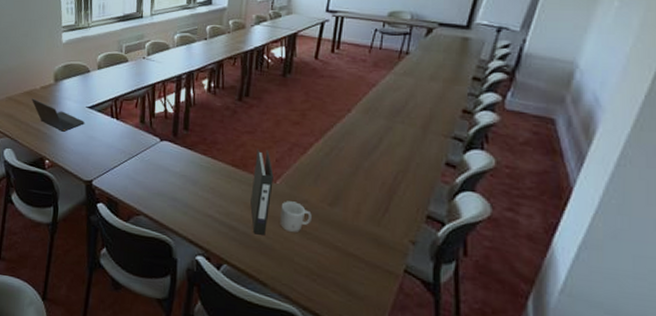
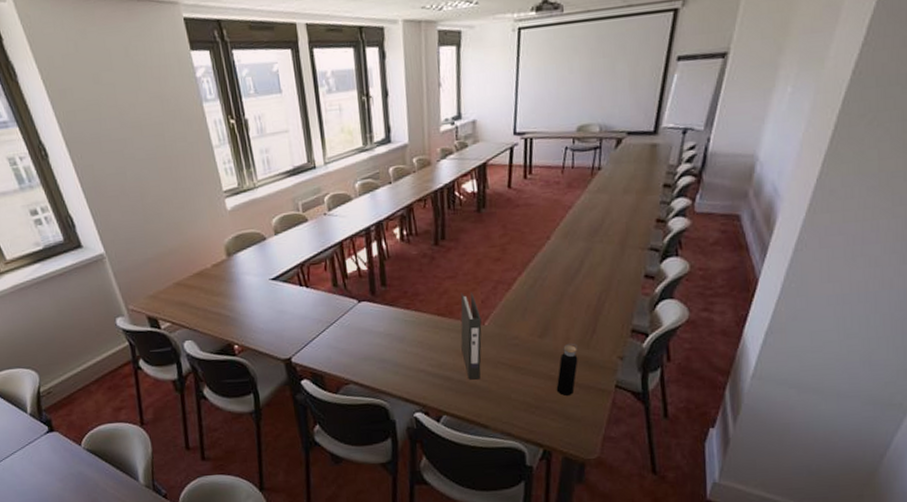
laptop: present [32,98,85,132] -> none [204,279,271,311]
mug: present [280,201,312,233] -> none [492,340,524,372]
water bottle: none [341,217,367,270] -> present [556,343,578,396]

